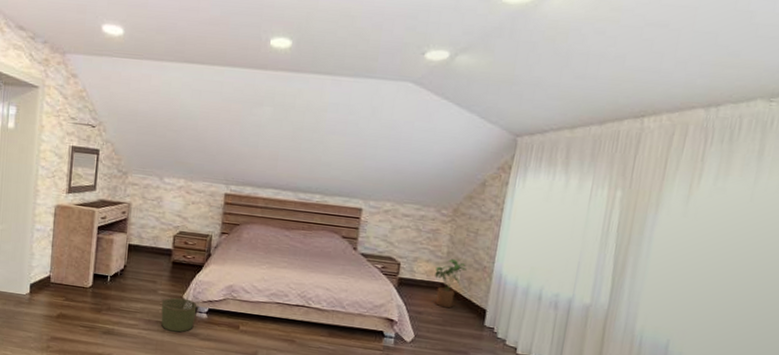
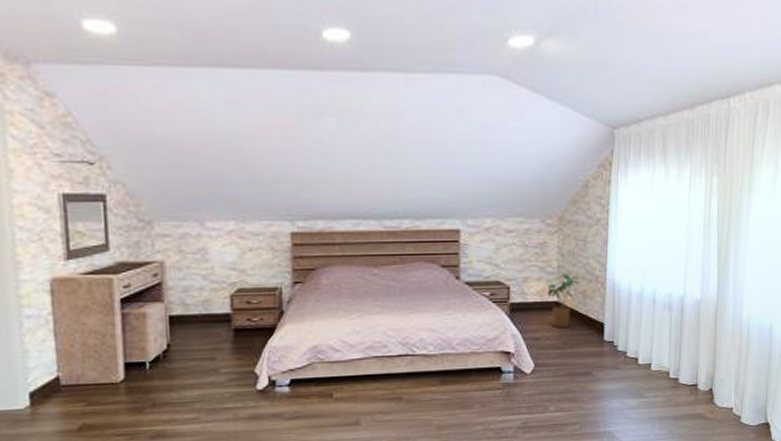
basket: present [161,297,197,333] -> none [226,372,275,417]

